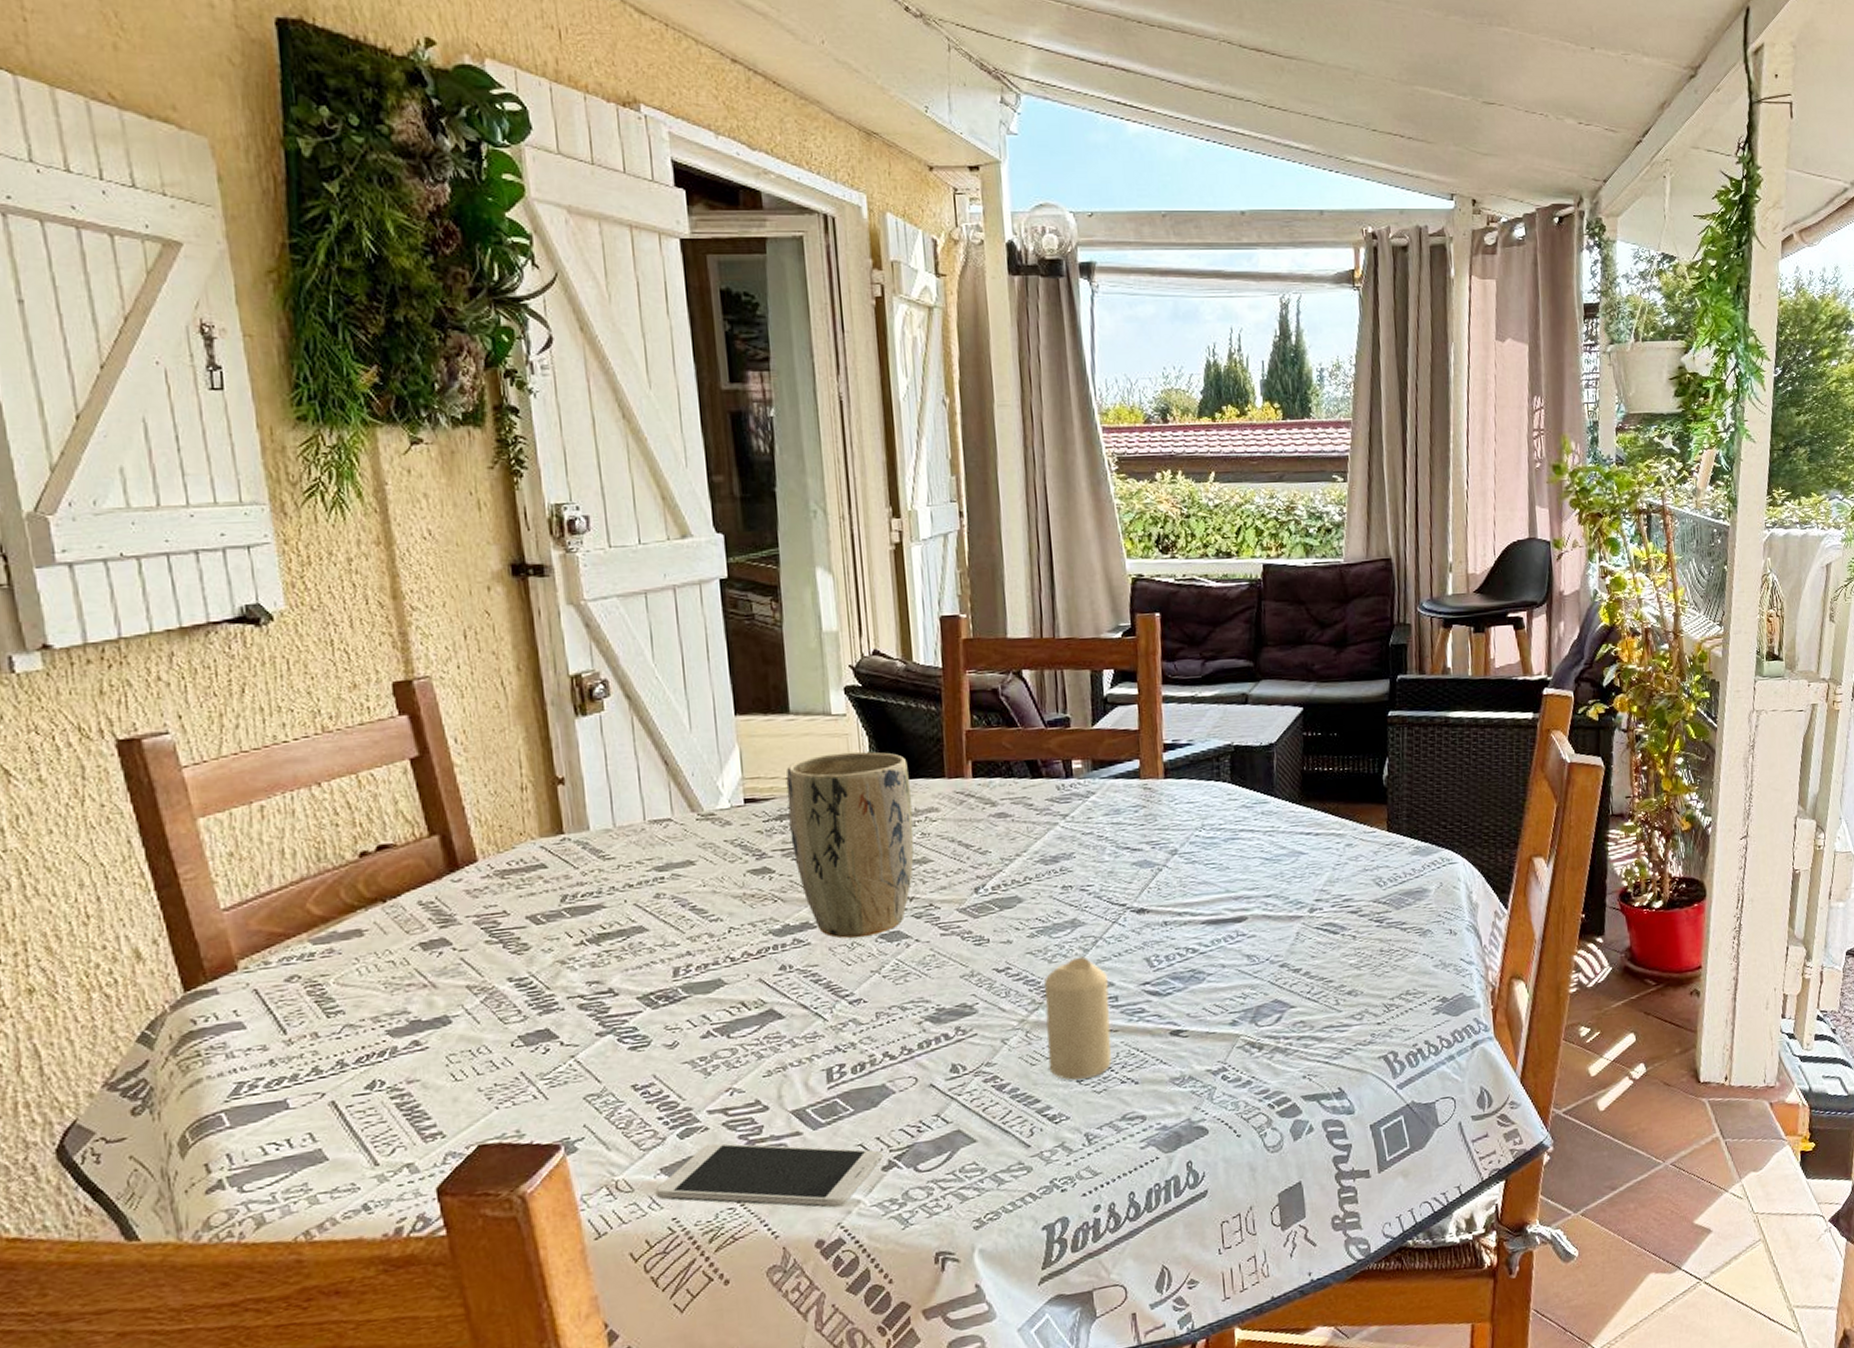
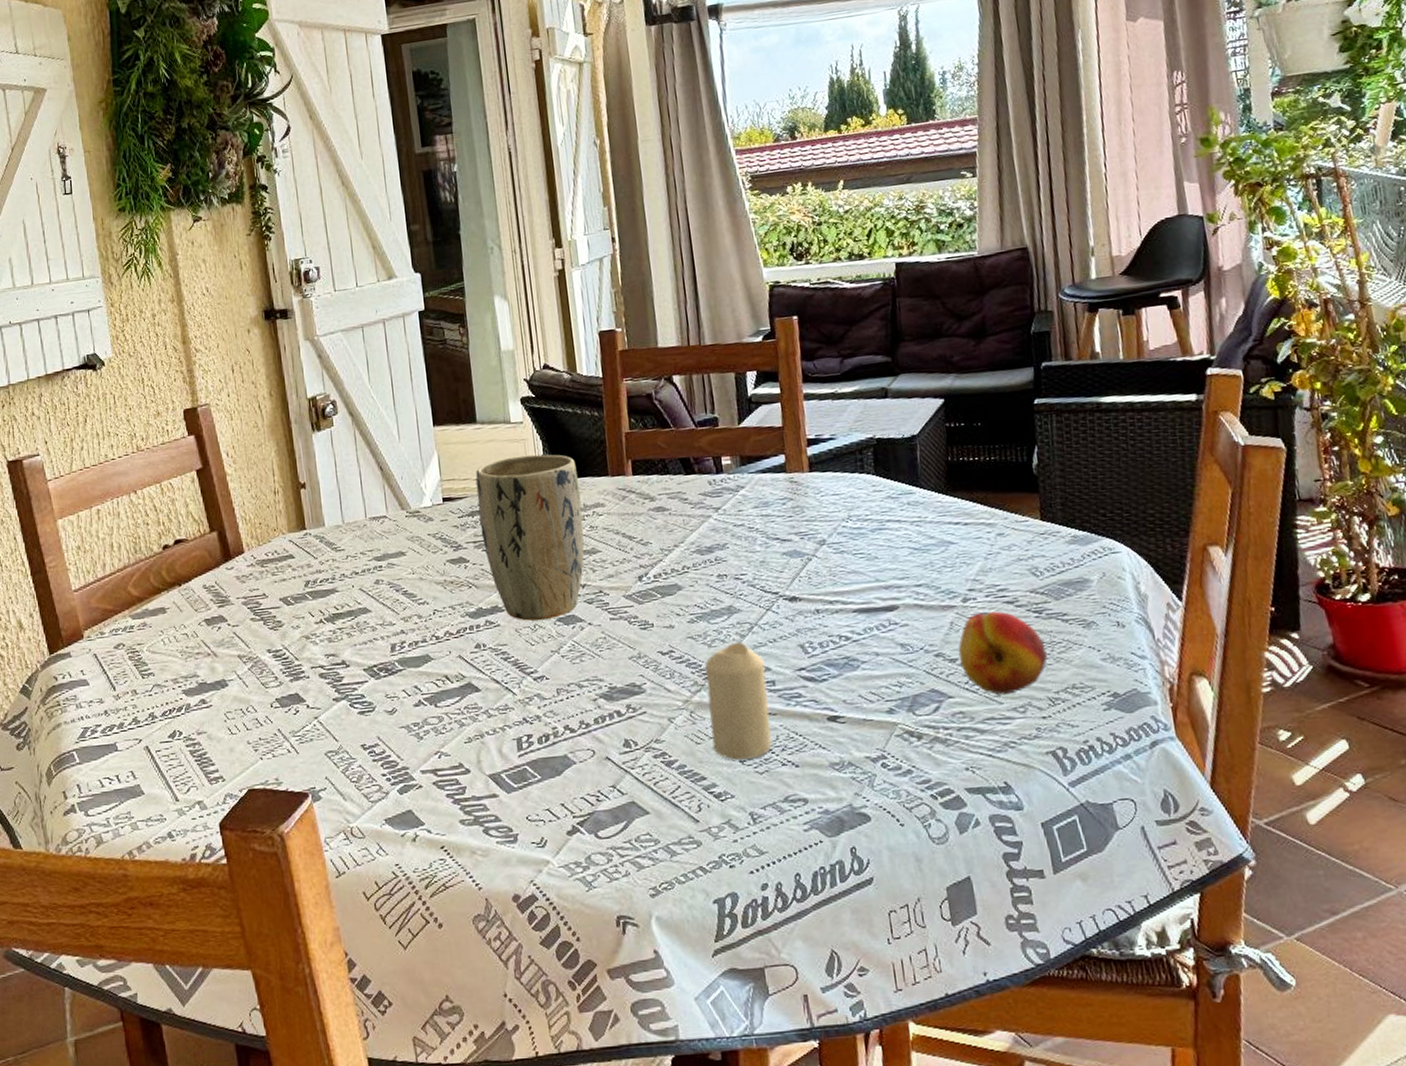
smartphone: present [655,1143,883,1208] -> none [381,799,568,866]
fruit: none [1302,921,1385,1004] -> present [958,611,1048,695]

